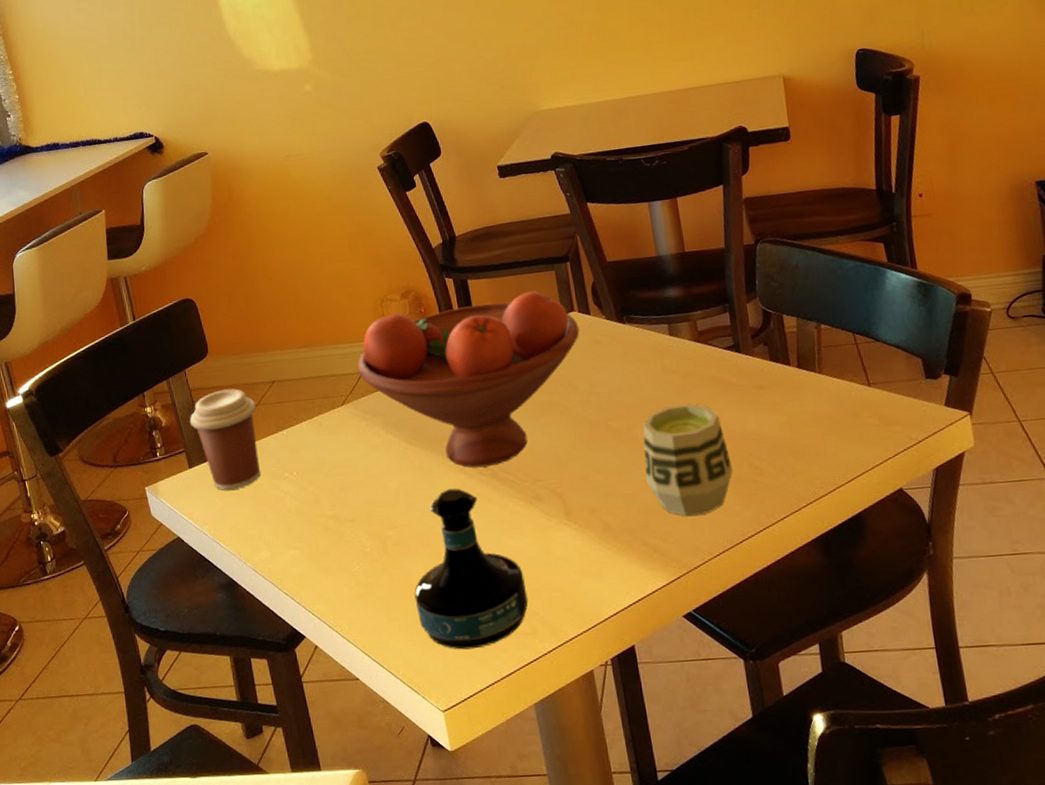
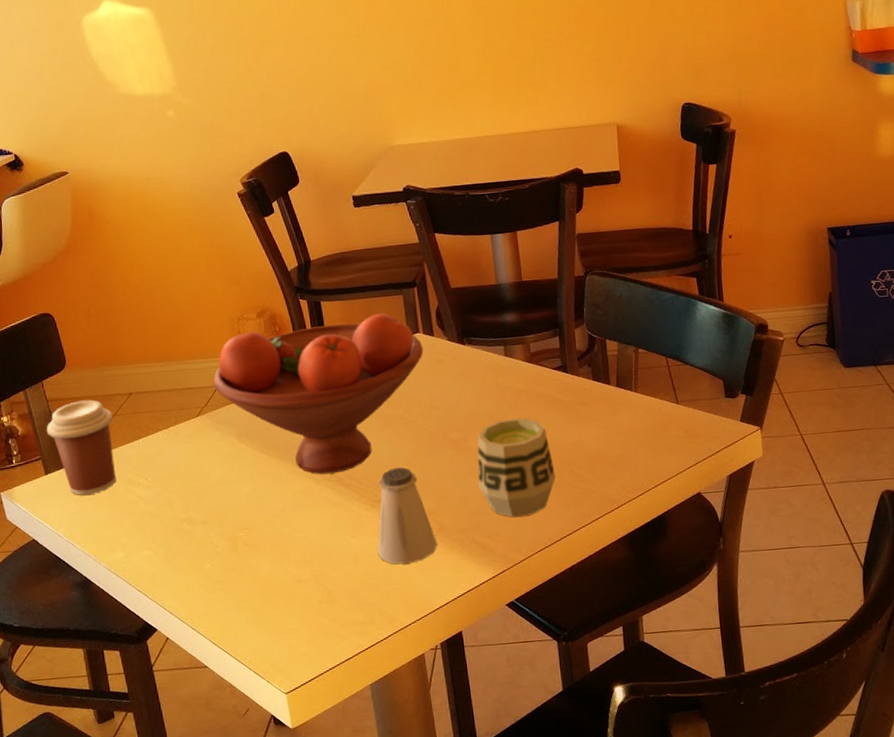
tequila bottle: present [414,488,529,650] -> none [262,493,368,638]
saltshaker: none [536,460,604,569] -> present [377,467,438,565]

